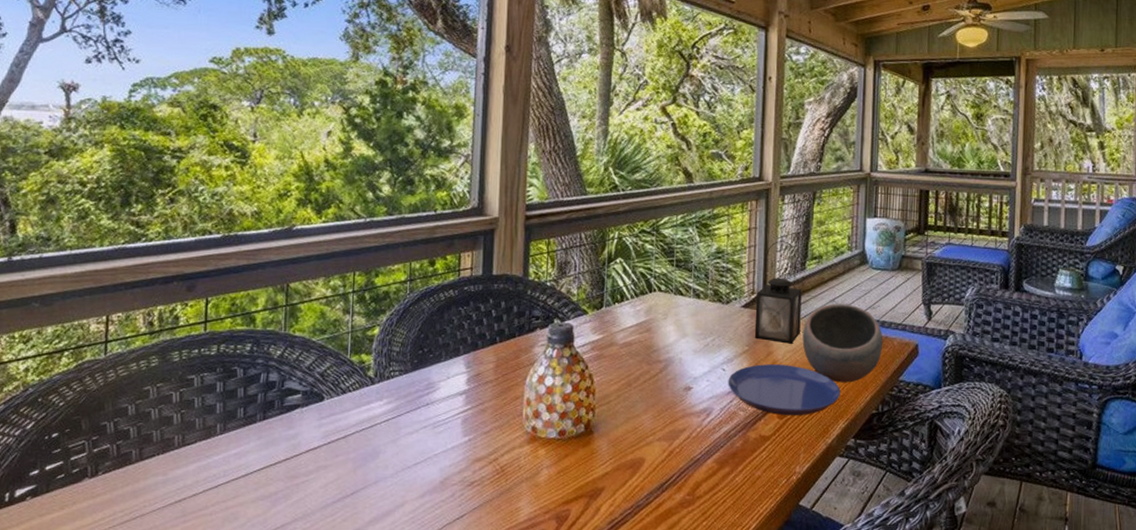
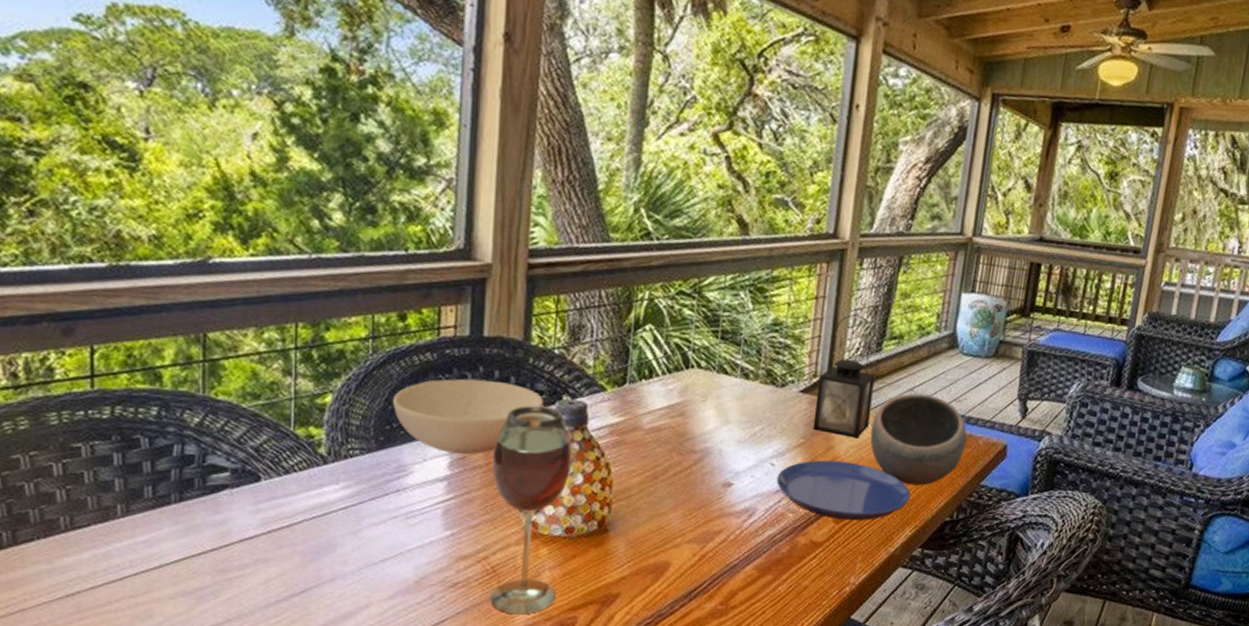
bowl: none [424,309,539,372] -> present [392,378,543,455]
wineglass: none [499,329,562,509] -> present [490,405,572,615]

